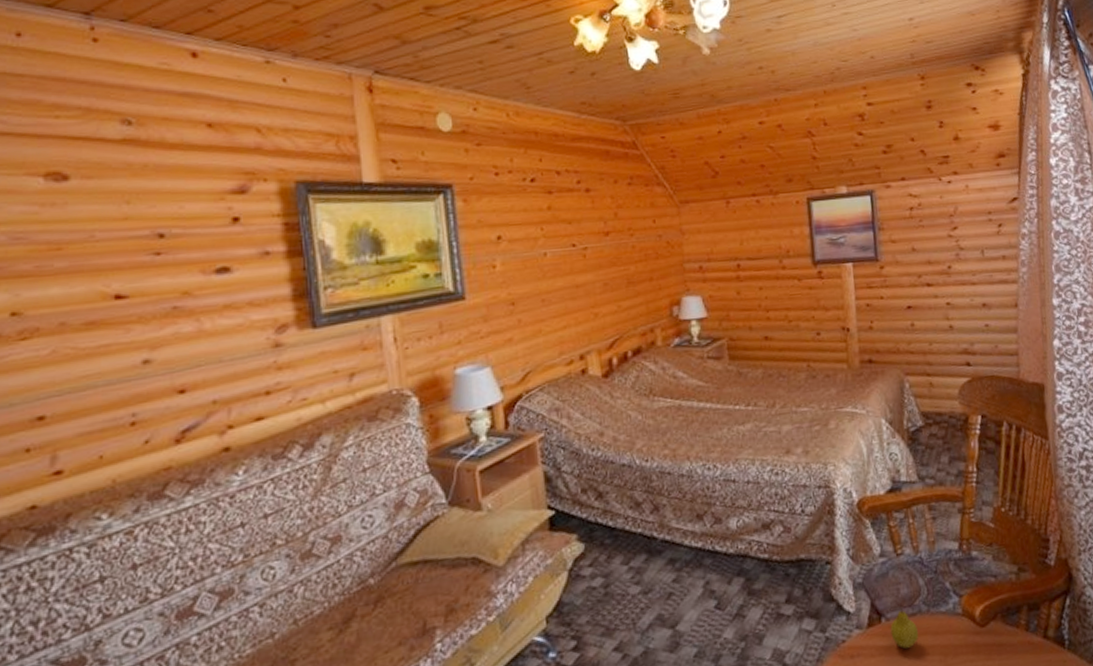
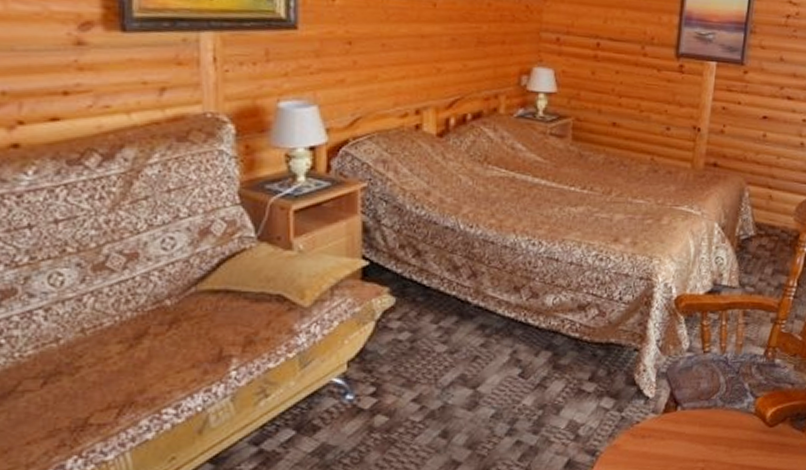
fruit: present [890,600,919,649] -> none [683,392,711,437]

